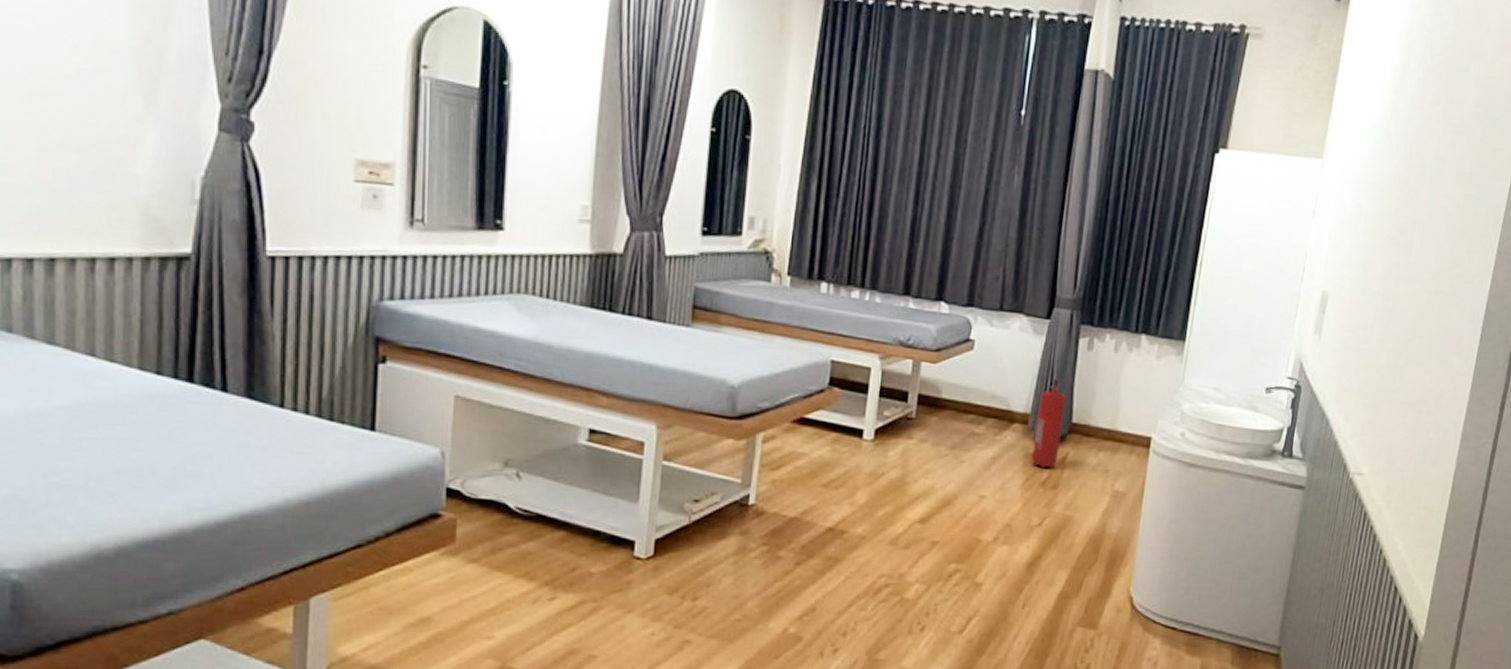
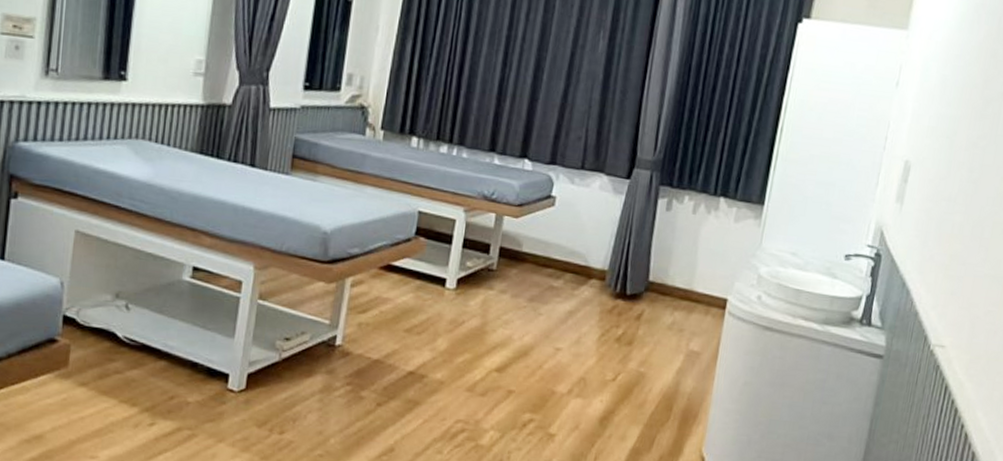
fire extinguisher: present [1032,378,1067,469] -> none [608,237,645,325]

